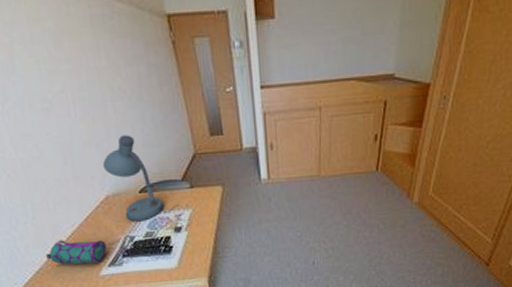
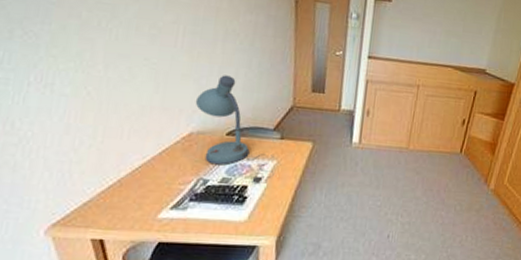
pencil case: present [46,240,107,265] -> none [101,171,175,204]

